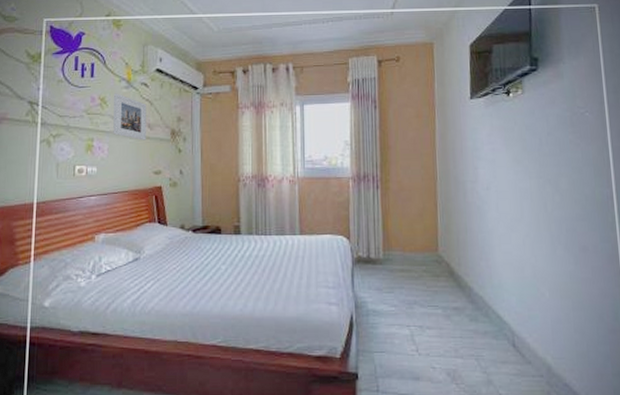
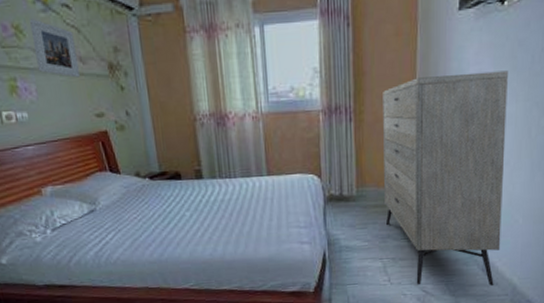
dresser: none [406,150,530,365] -> present [383,70,508,287]

